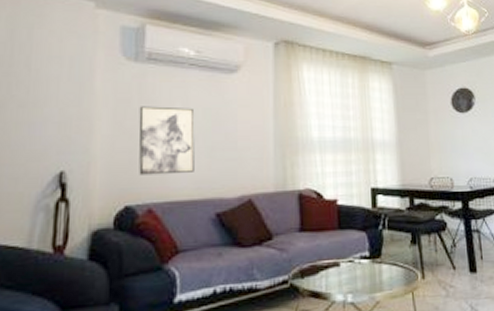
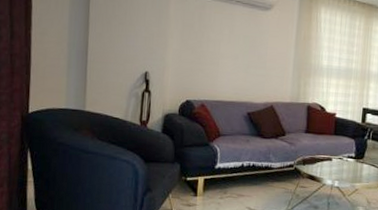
wall art: present [138,106,195,175] -> none [197,30,237,82]

